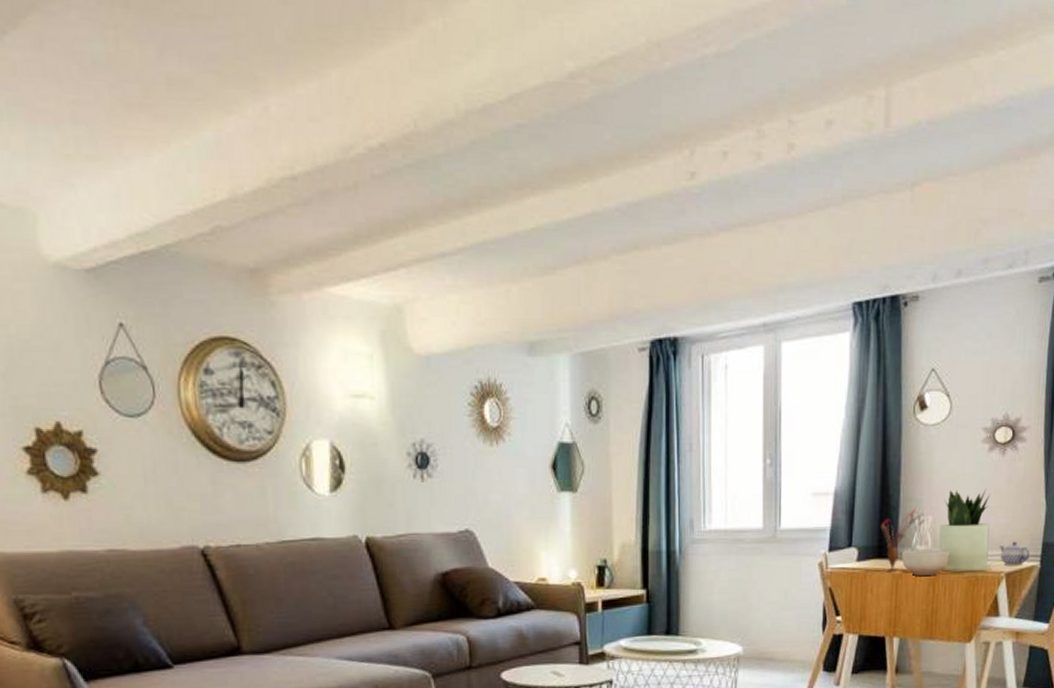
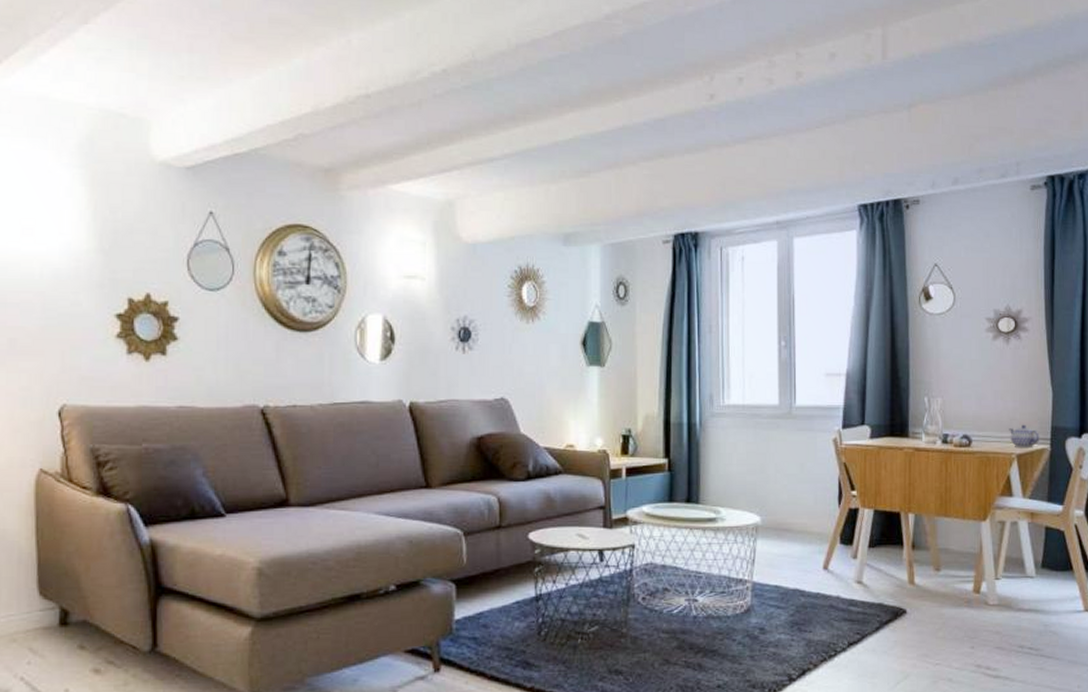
bouquet: present [881,509,926,573] -> none [892,391,935,450]
bowl: present [901,549,950,577] -> none [913,430,960,455]
planter: present [939,488,994,573] -> none [950,373,1004,453]

